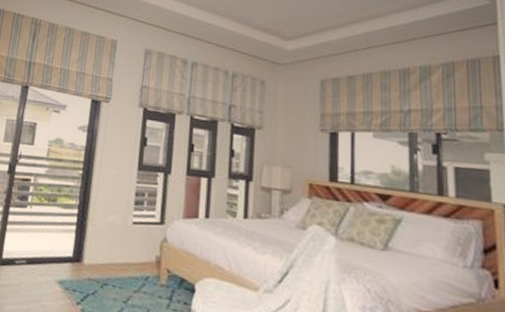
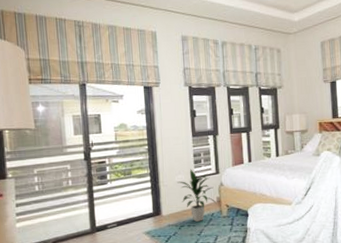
indoor plant: none [109,210,155,284] -> present [177,169,217,222]

